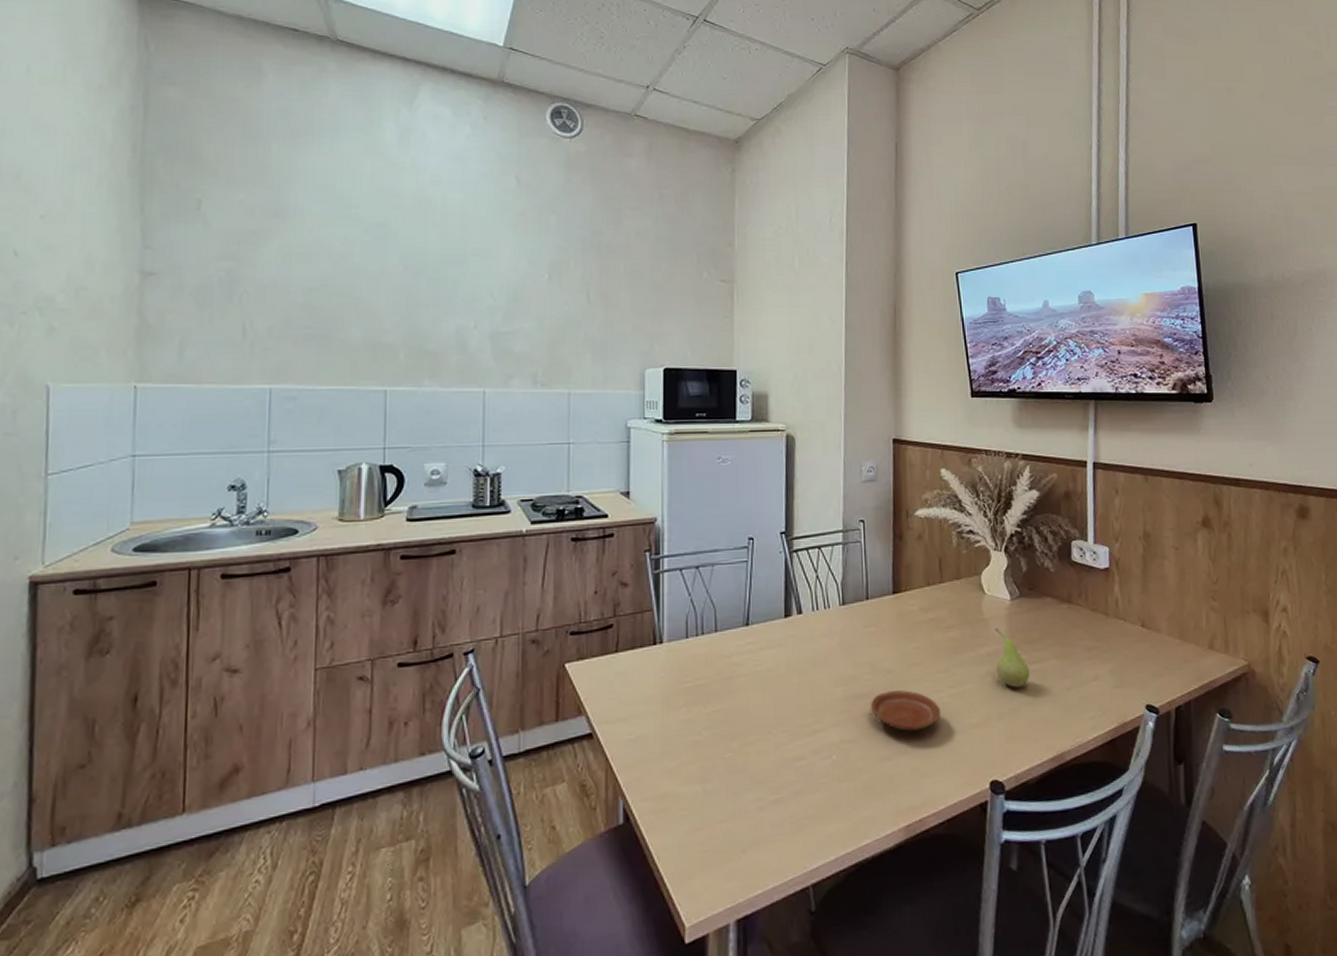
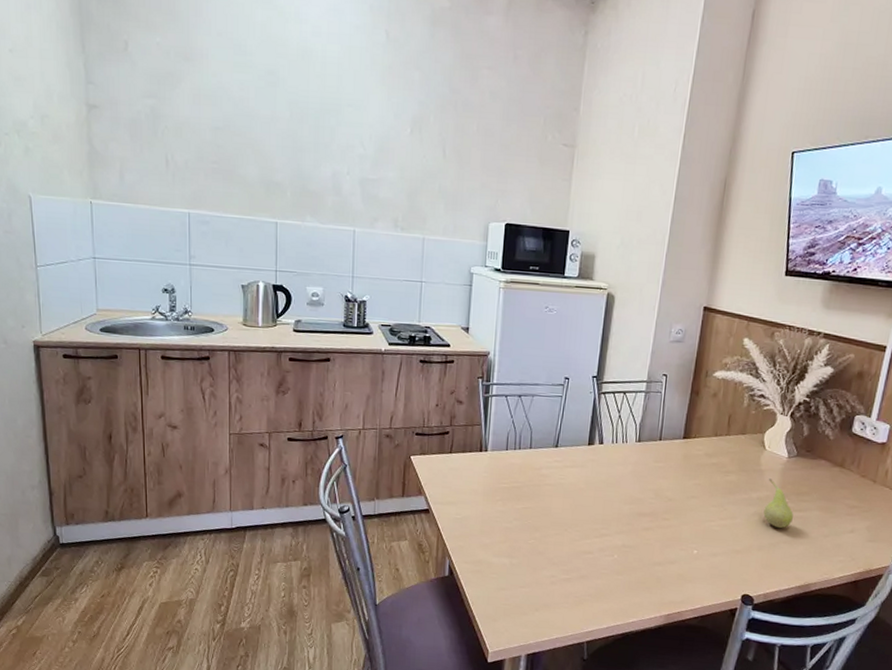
plate: present [871,690,941,732] -> none [651,514,710,548]

